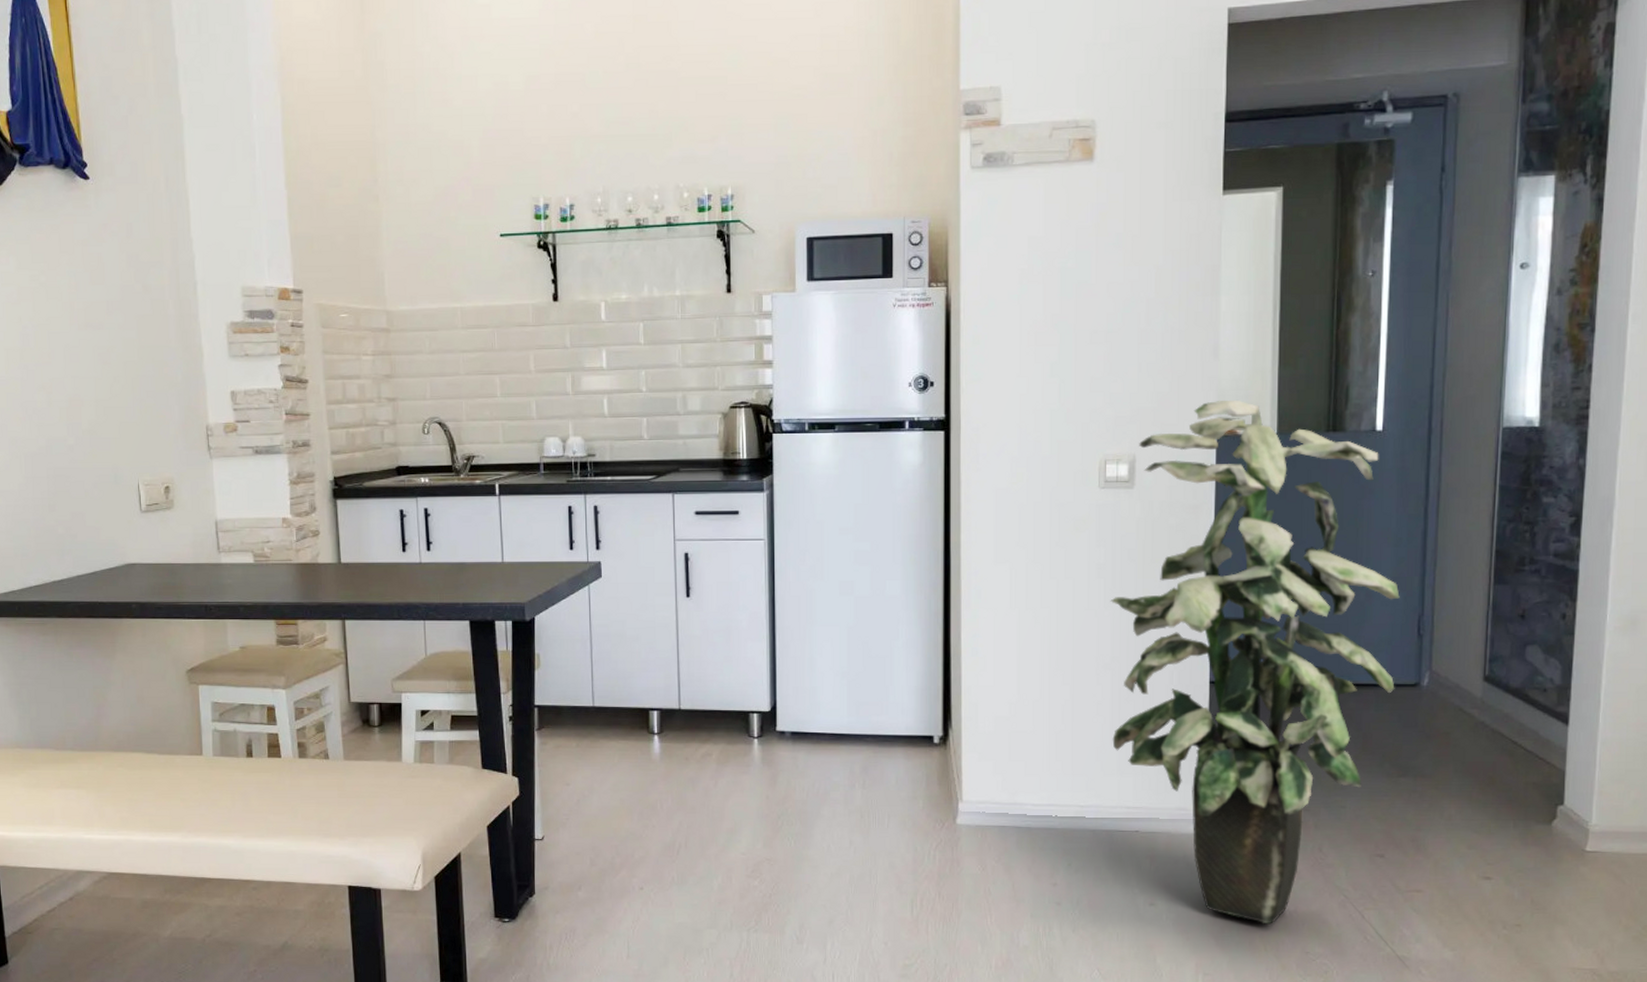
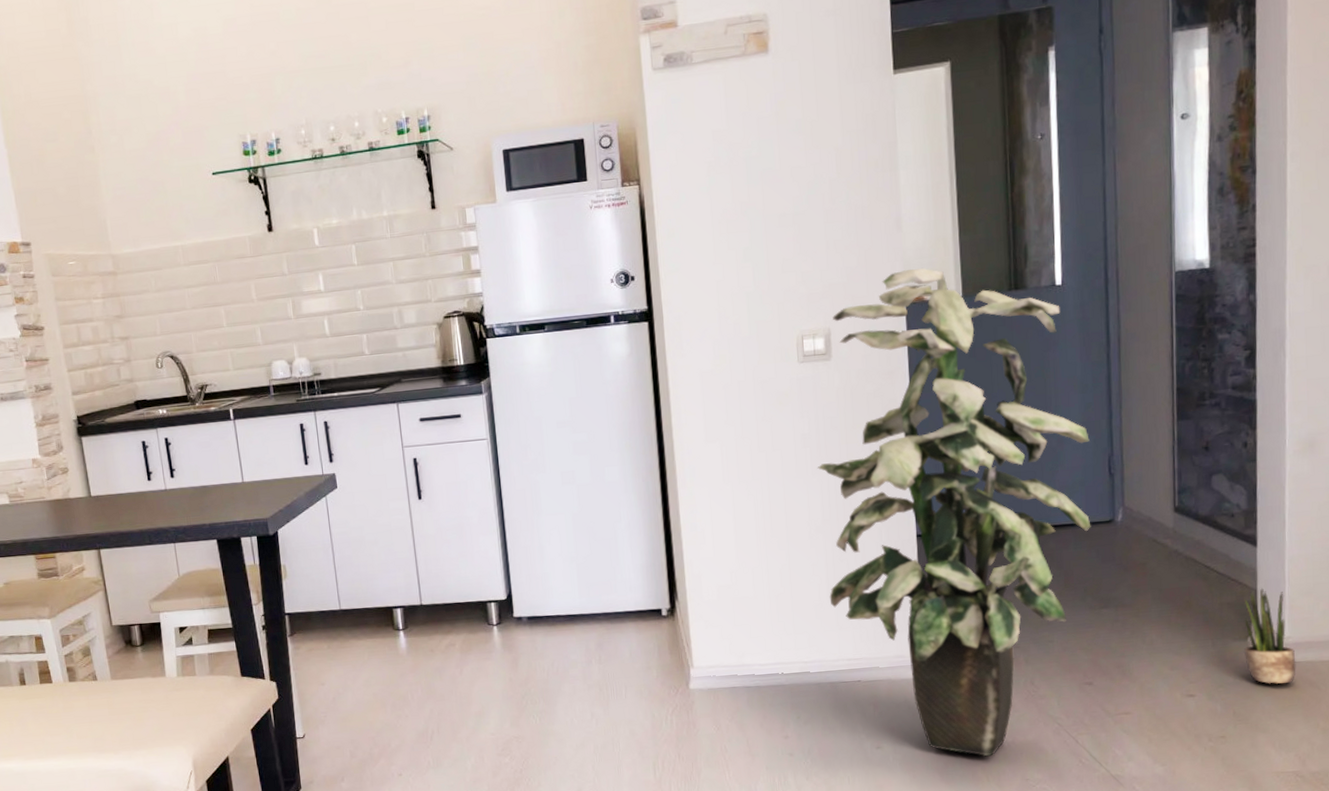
potted plant: none [1547,770,1602,873] -> present [1244,588,1296,684]

